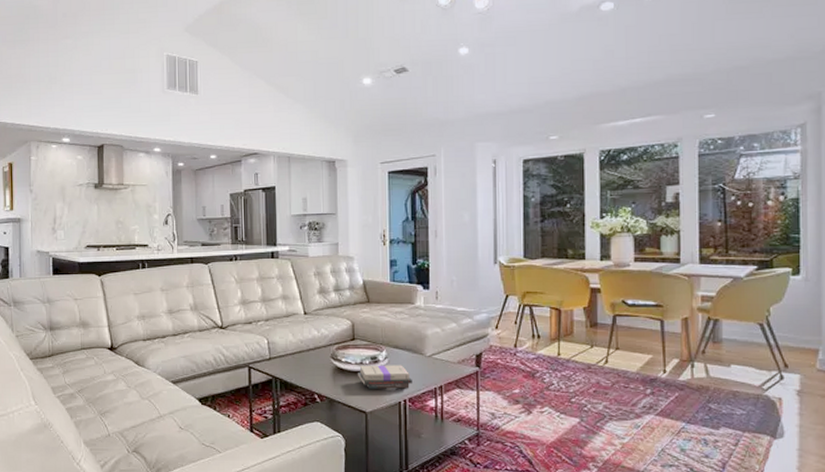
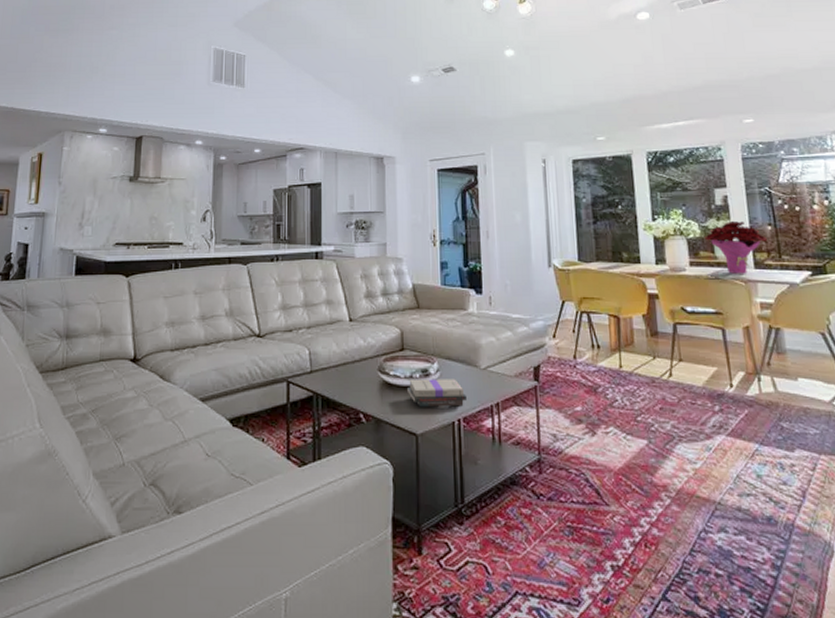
flower bouquet: none [652,217,715,269] -> present [705,220,767,274]

